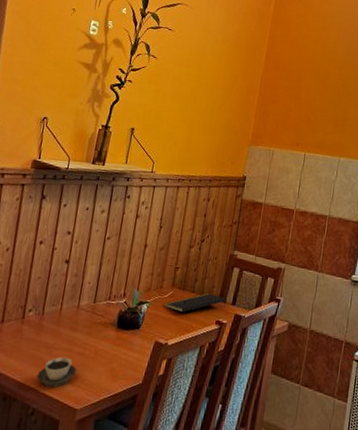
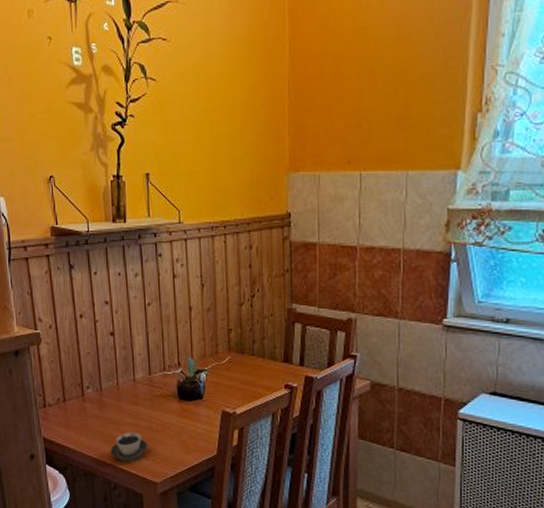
notepad: present [164,293,227,313] -> none [223,355,293,379]

